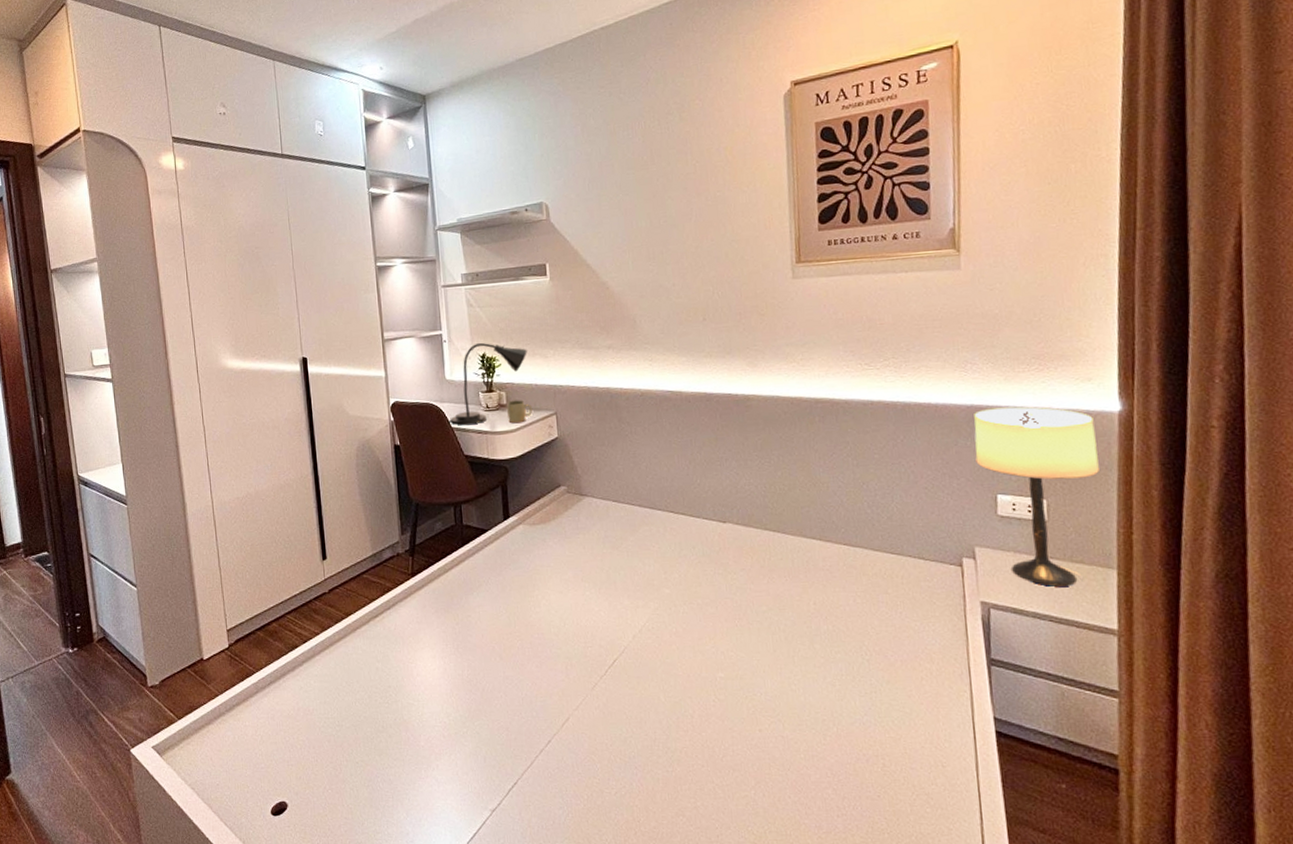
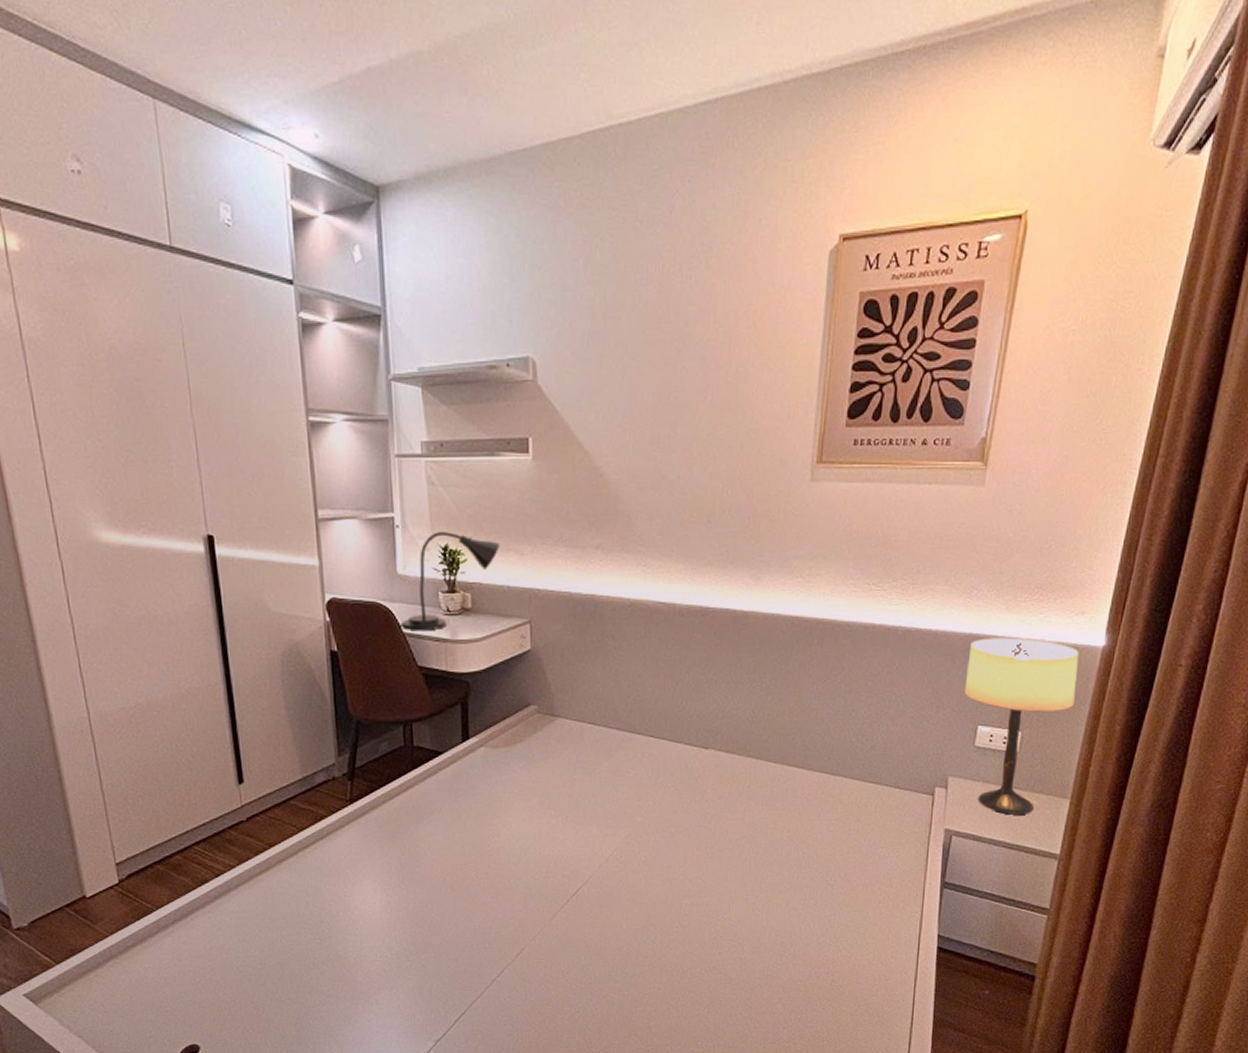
mug: present [507,400,532,424] -> none [472,604,502,632]

